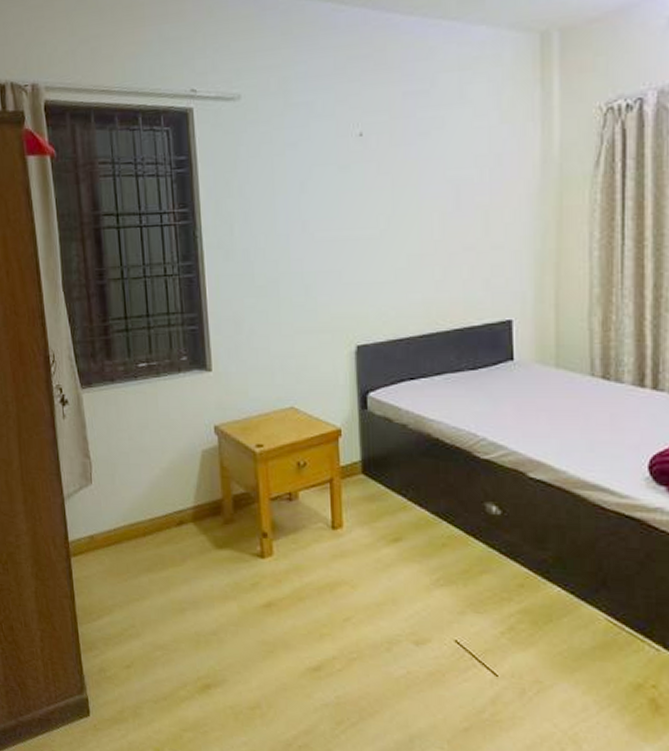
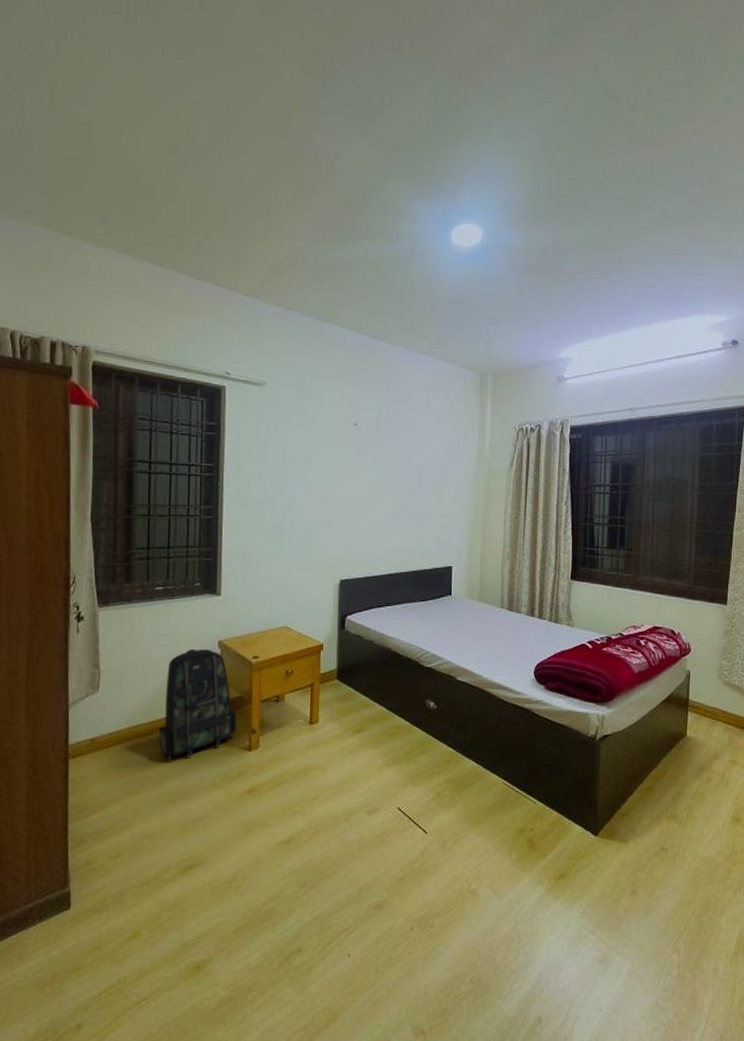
backpack: none [158,435,244,566] -> present [158,648,237,762]

